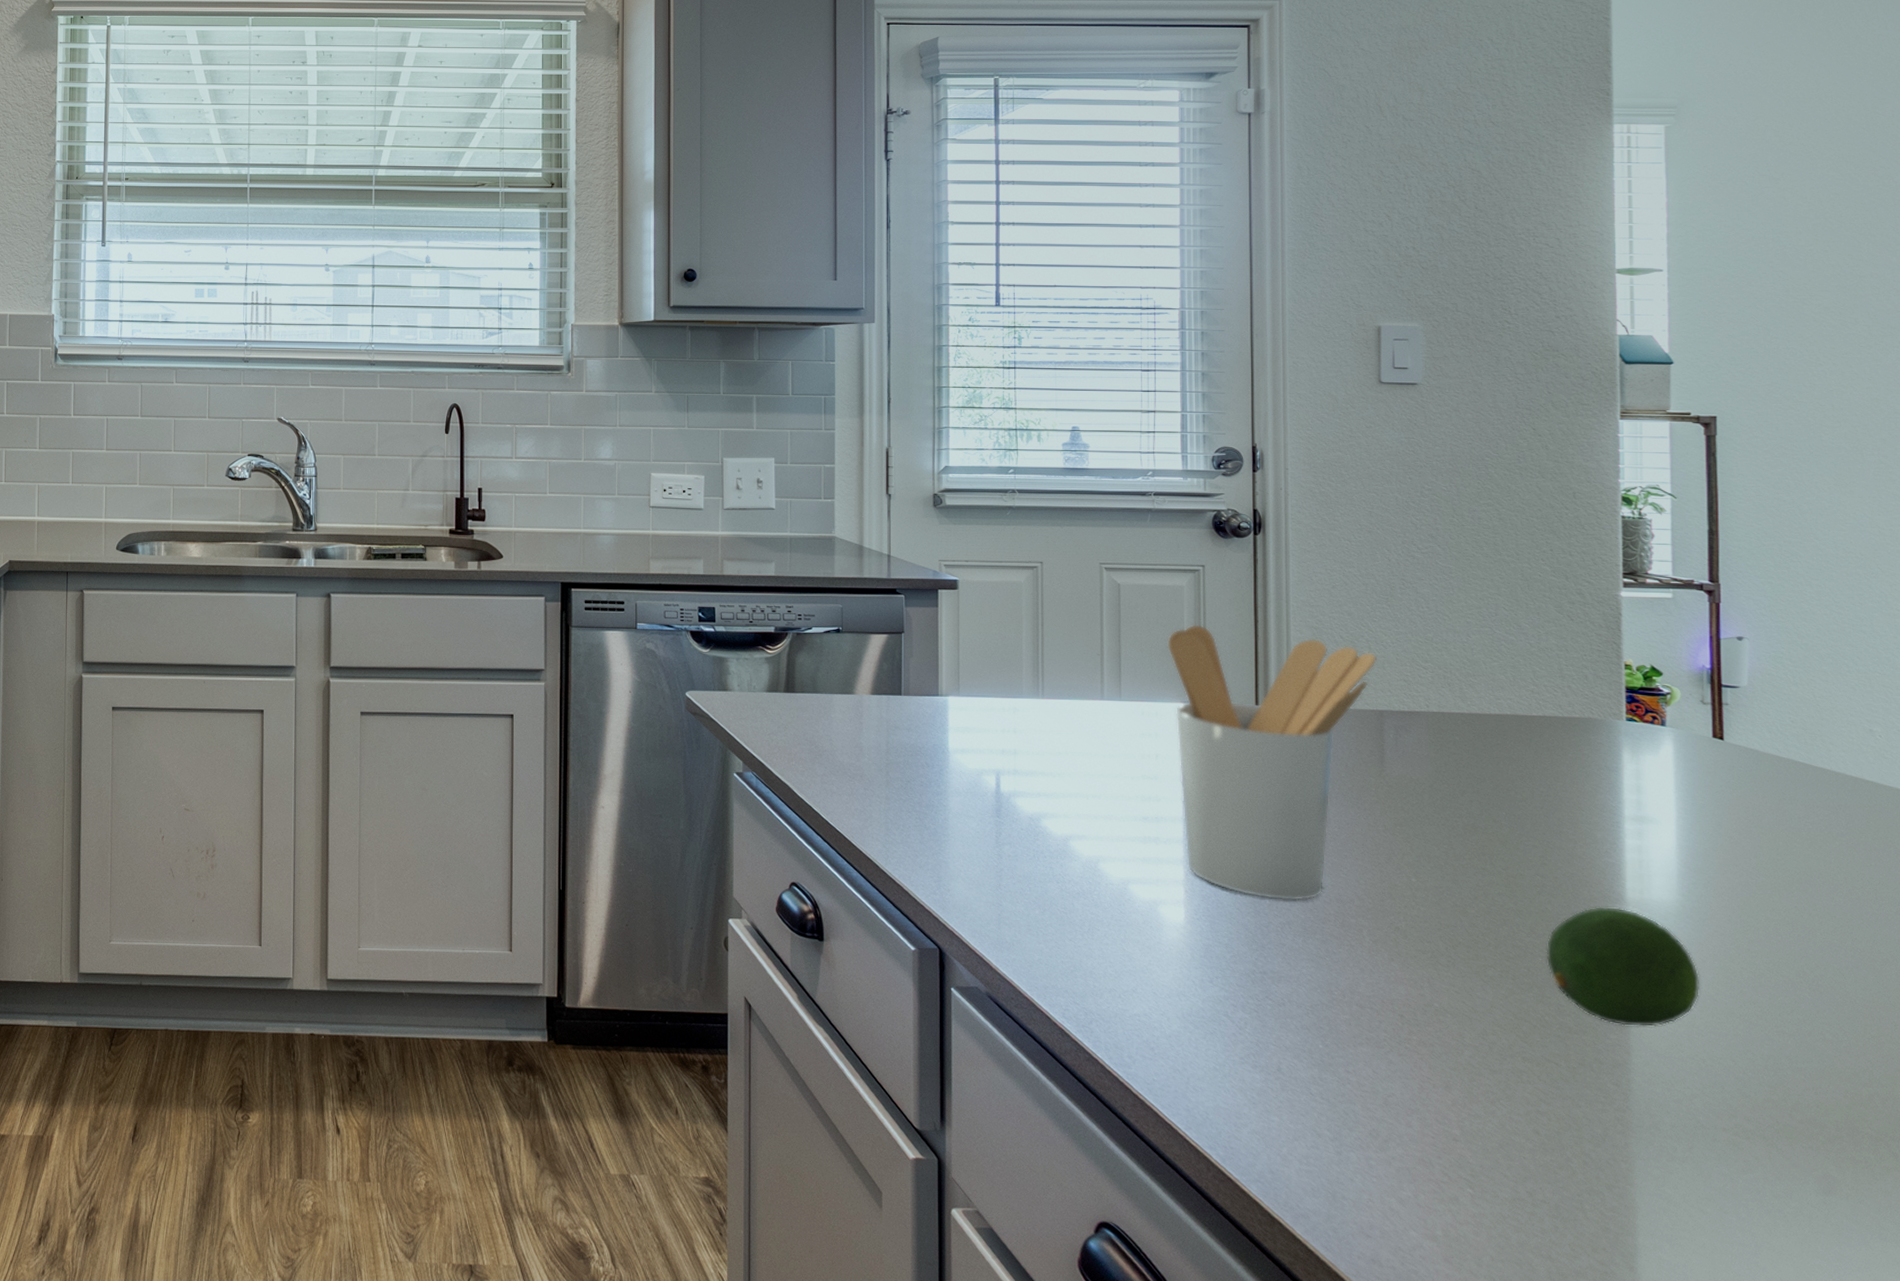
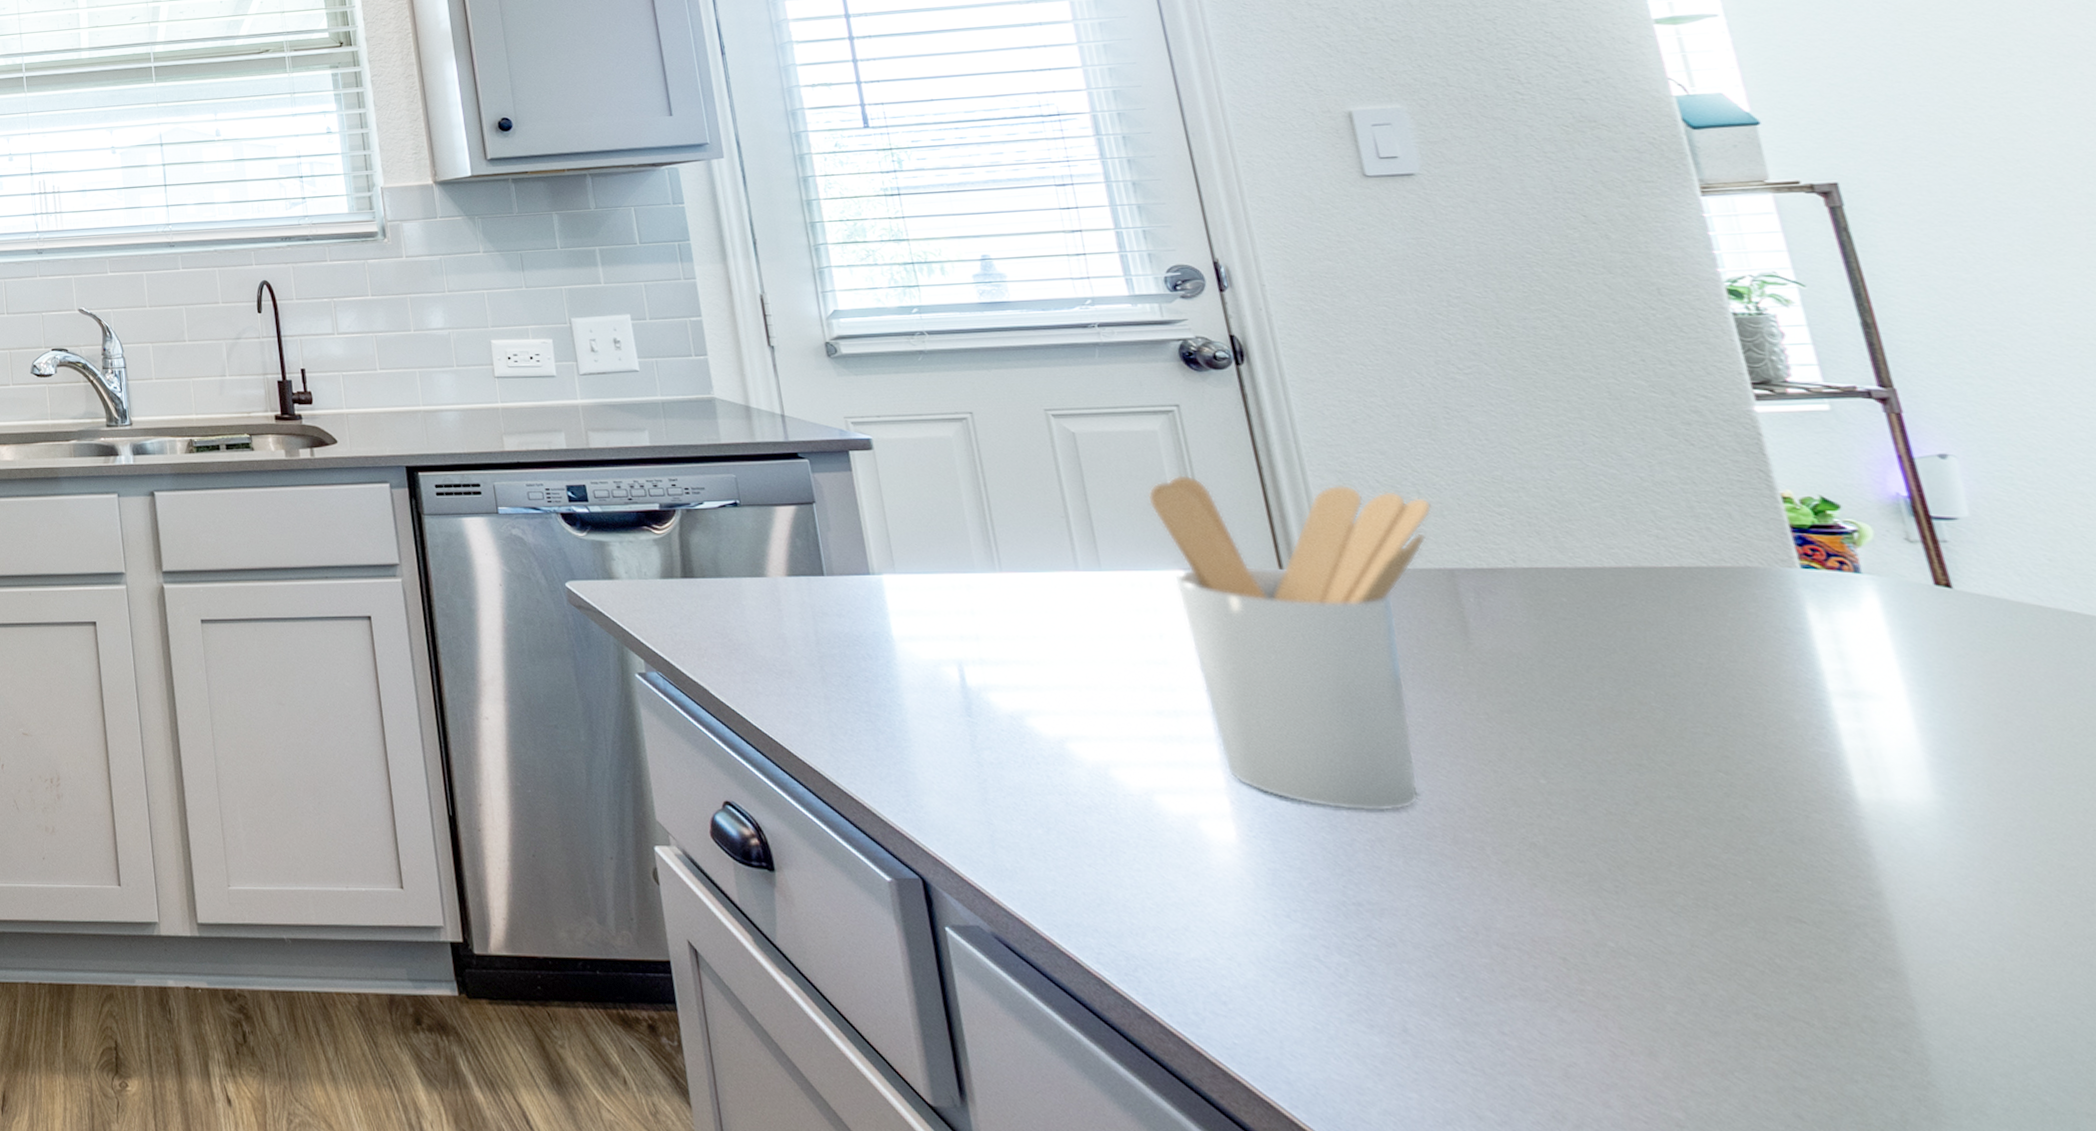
fruit: present [1546,906,1700,1028] -> none [1753,810,2003,973]

